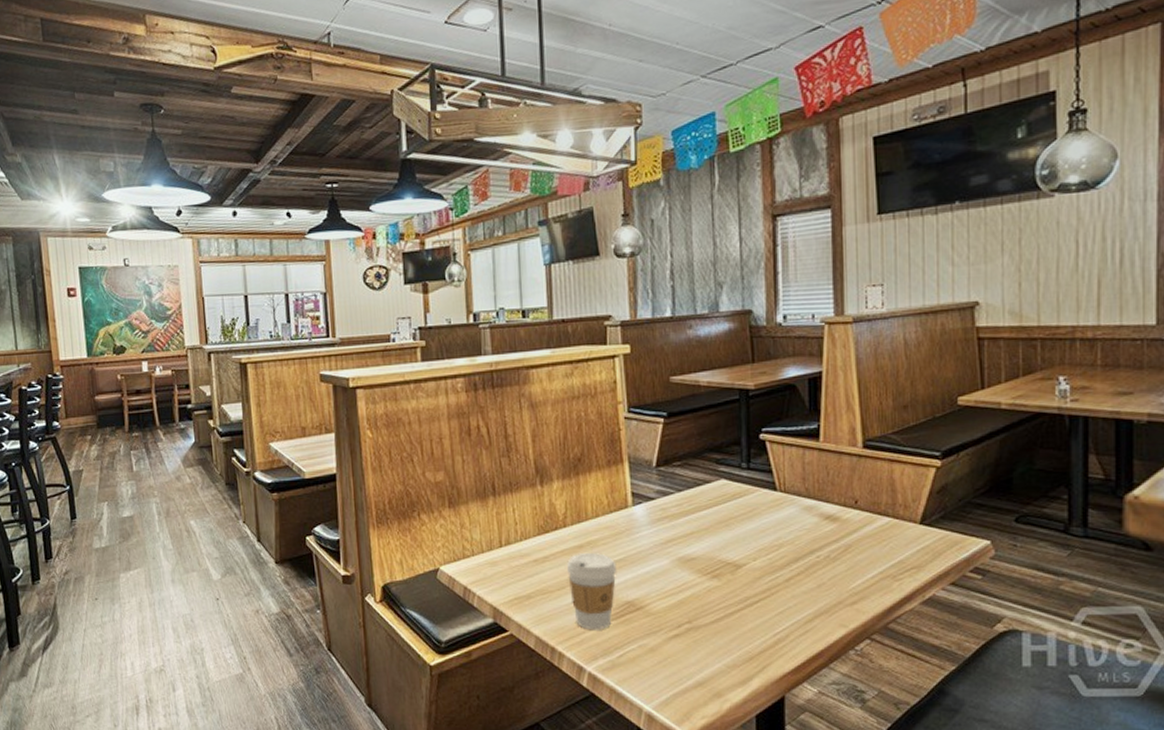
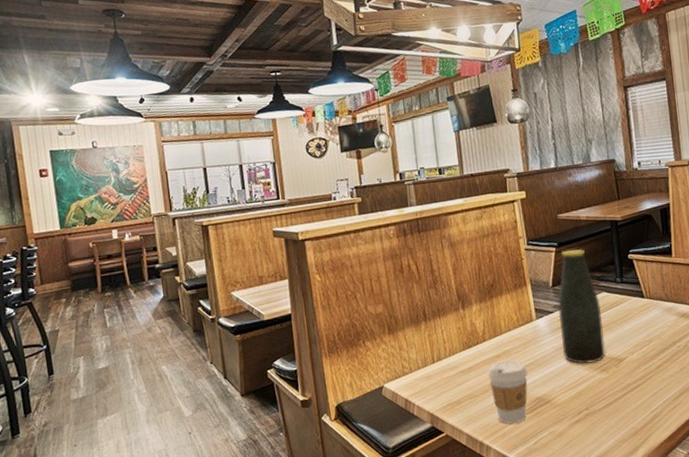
bottle: none [661,422,719,567] -> present [557,249,606,364]

